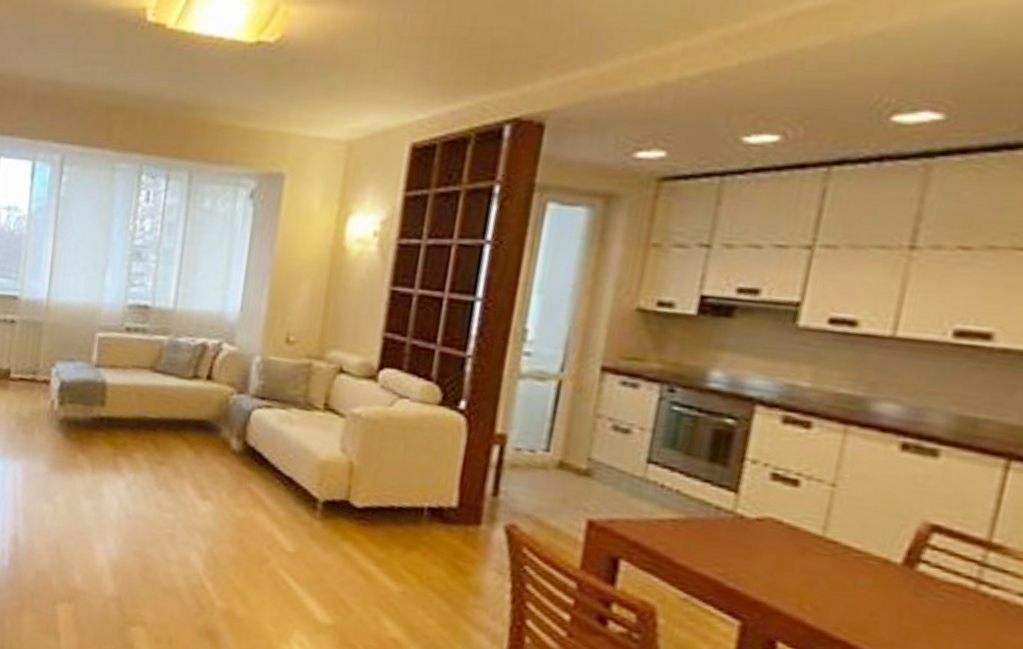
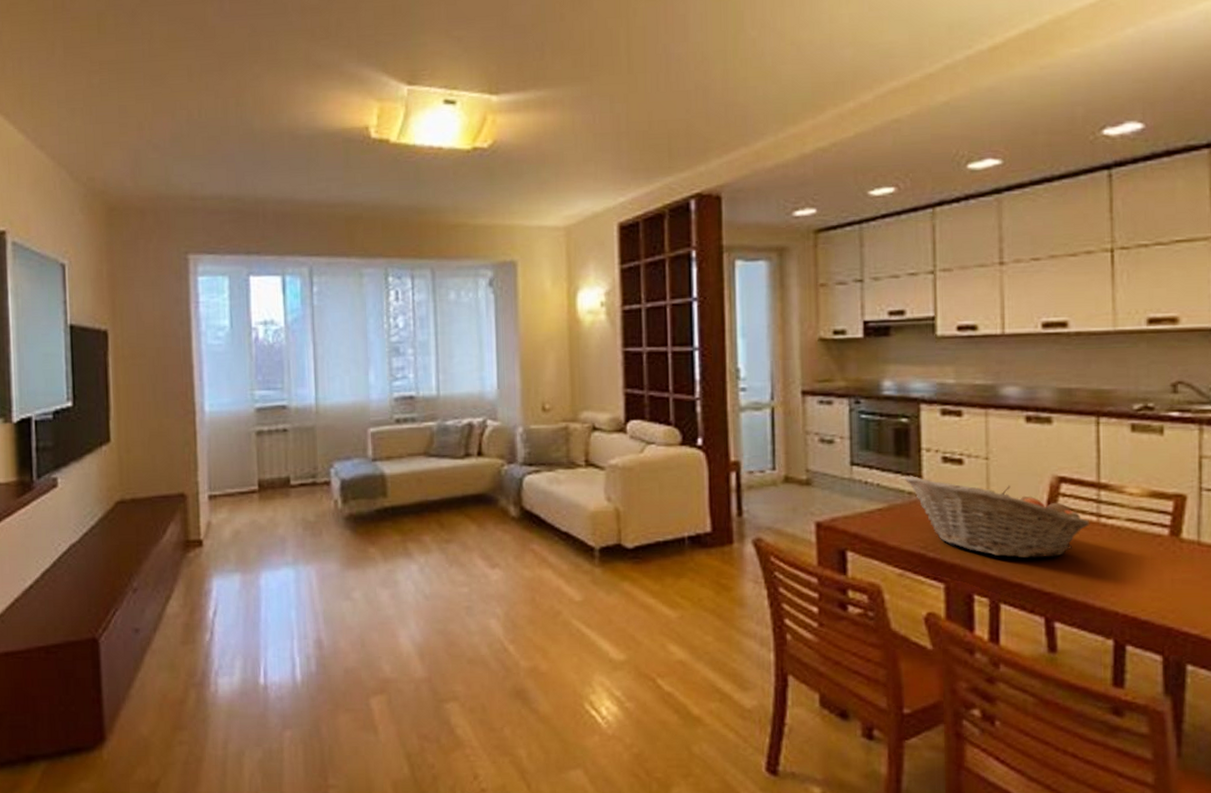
fruit basket: none [715,487,964,620] -> present [905,476,1090,559]

